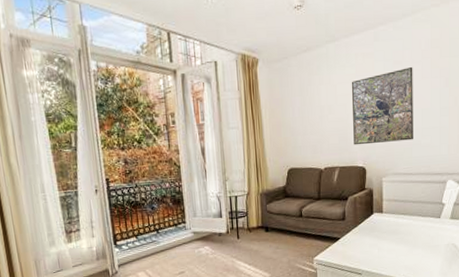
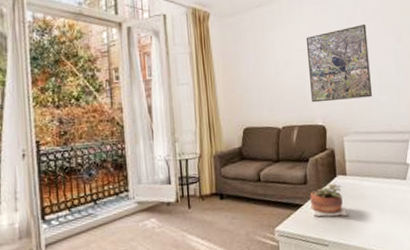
succulent plant: none [345,220,382,250] -> present [308,183,348,217]

